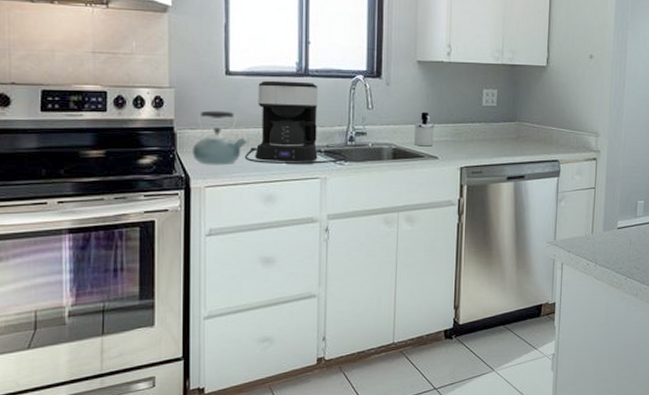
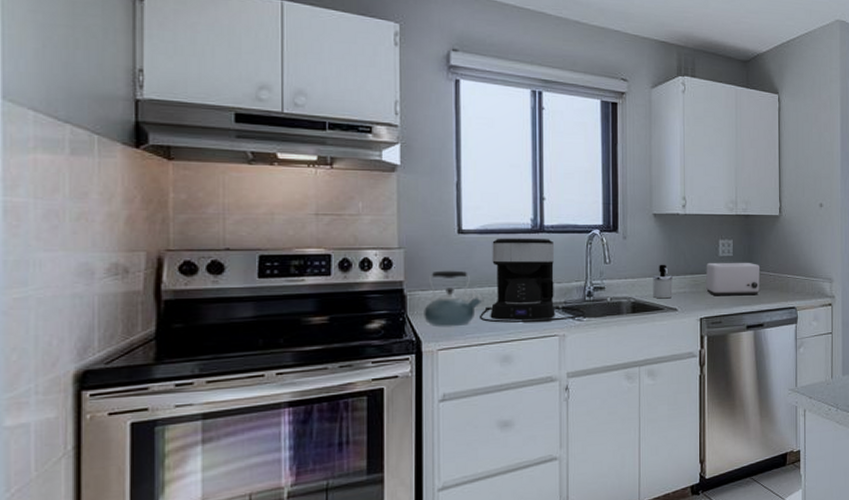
toaster: none [468,111,525,147] -> present [706,262,761,296]

